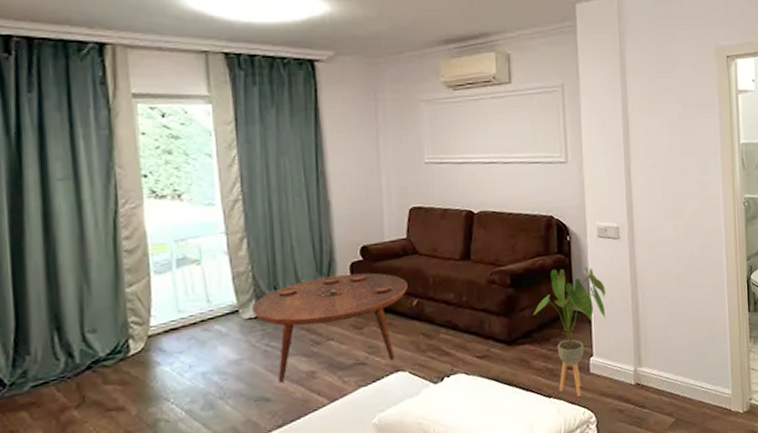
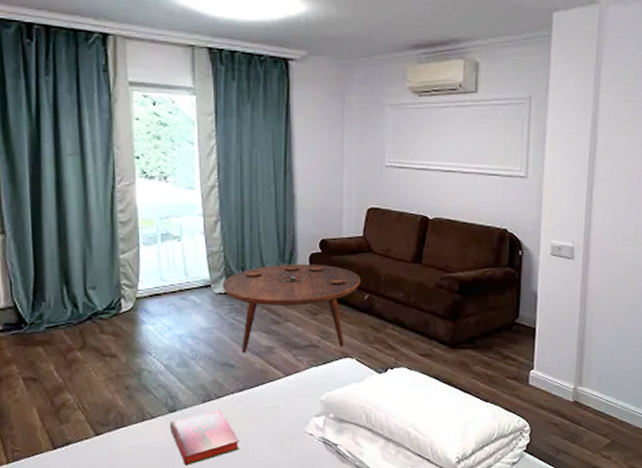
house plant: present [534,267,606,398] -> none [478,281,554,406]

